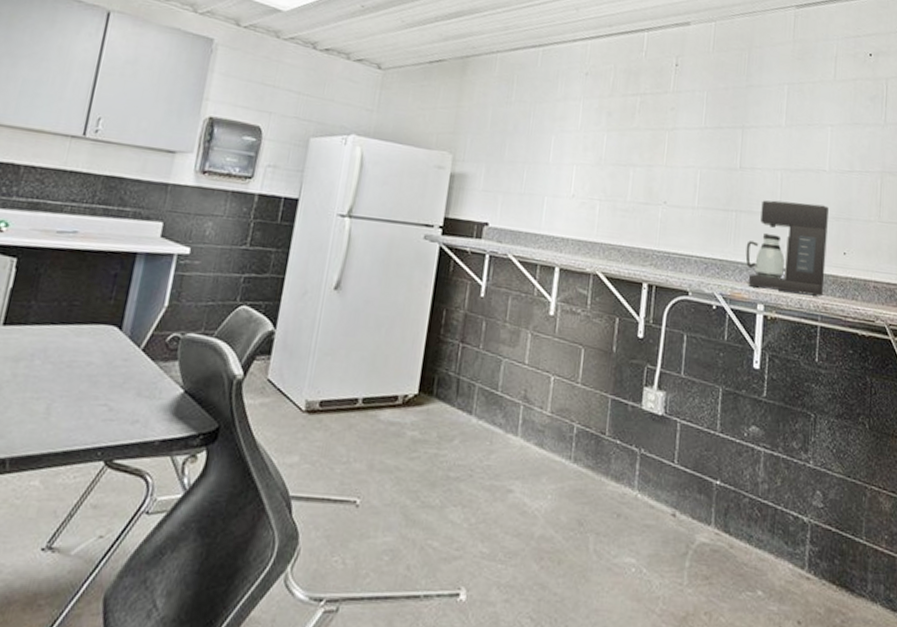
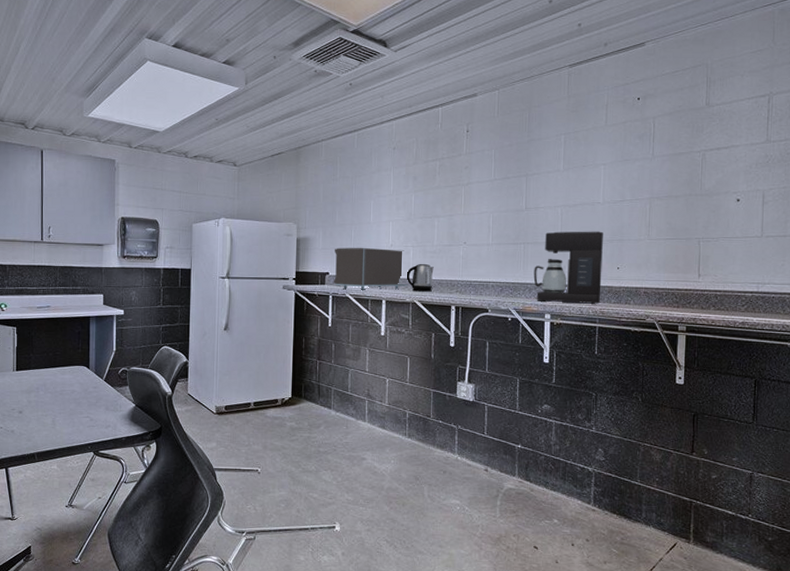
microwave: none [492,191,592,255] -> present [333,247,408,290]
kettle: none [589,223,624,262] -> present [407,263,434,293]

